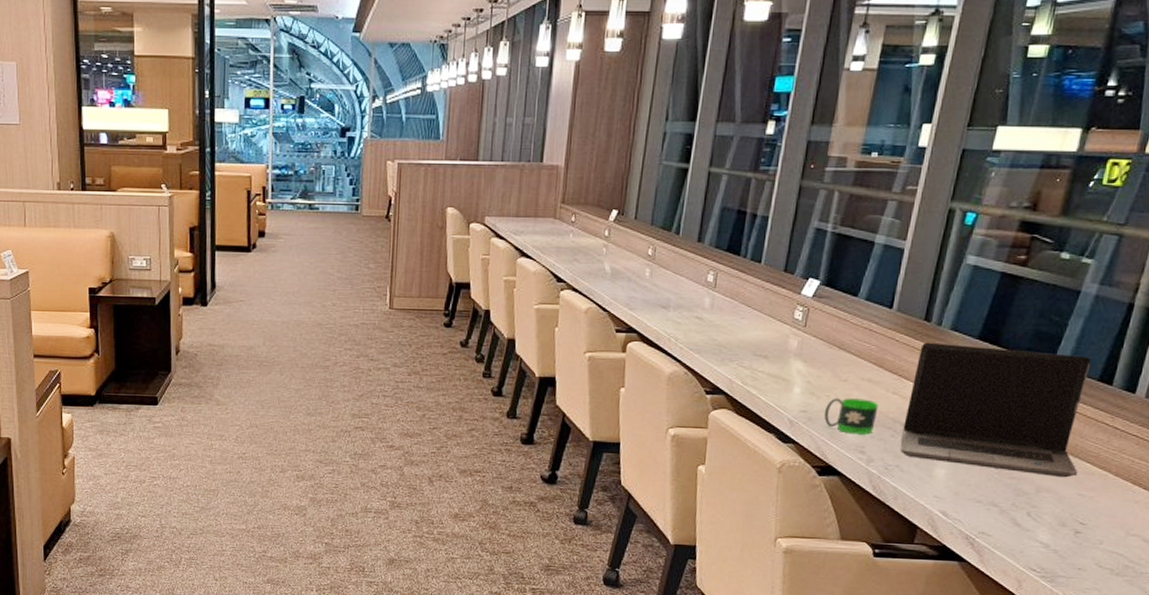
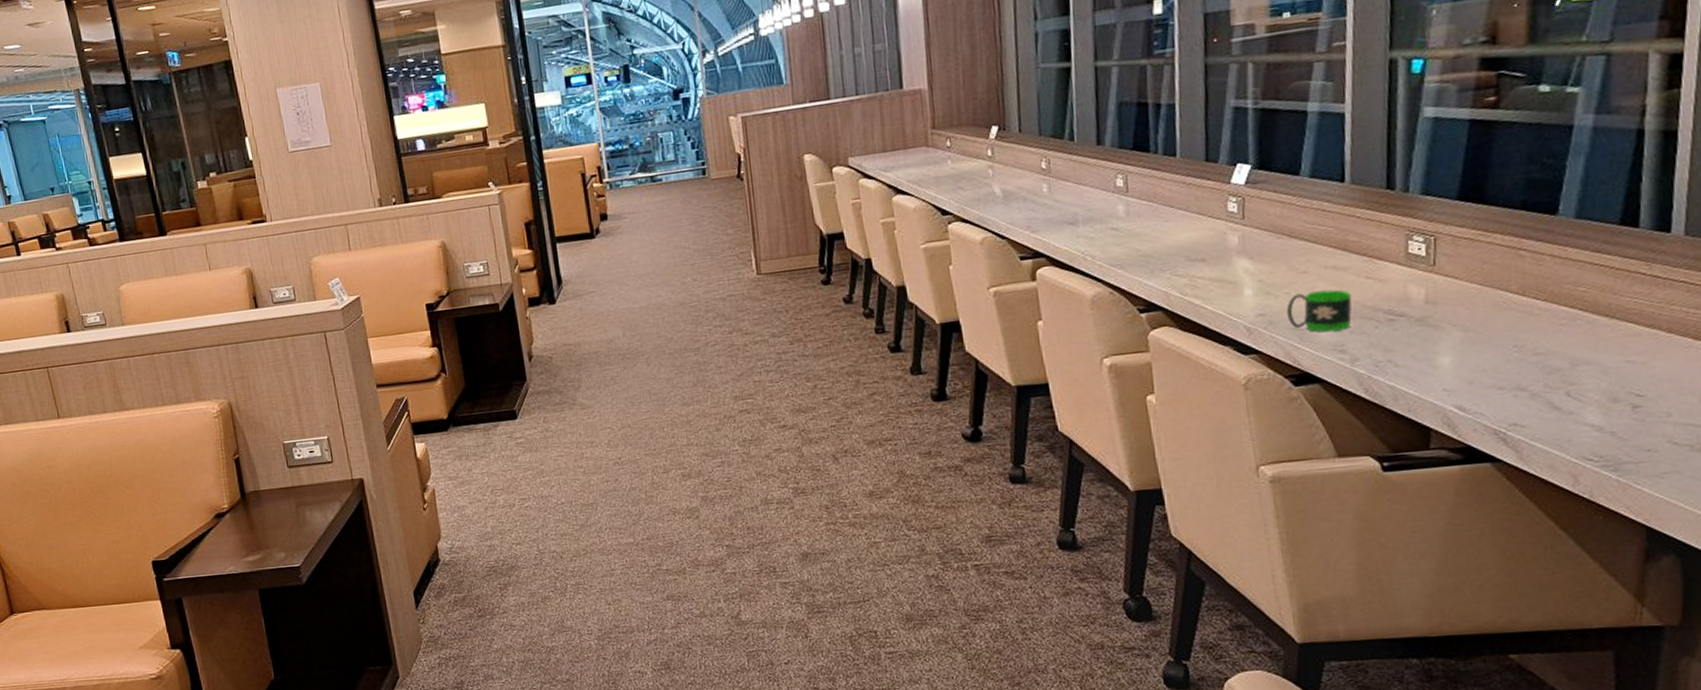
laptop computer: present [900,342,1092,478] -> none [1386,198,1620,349]

